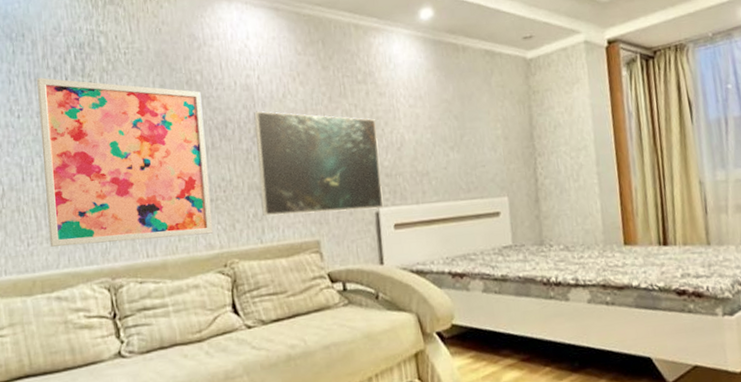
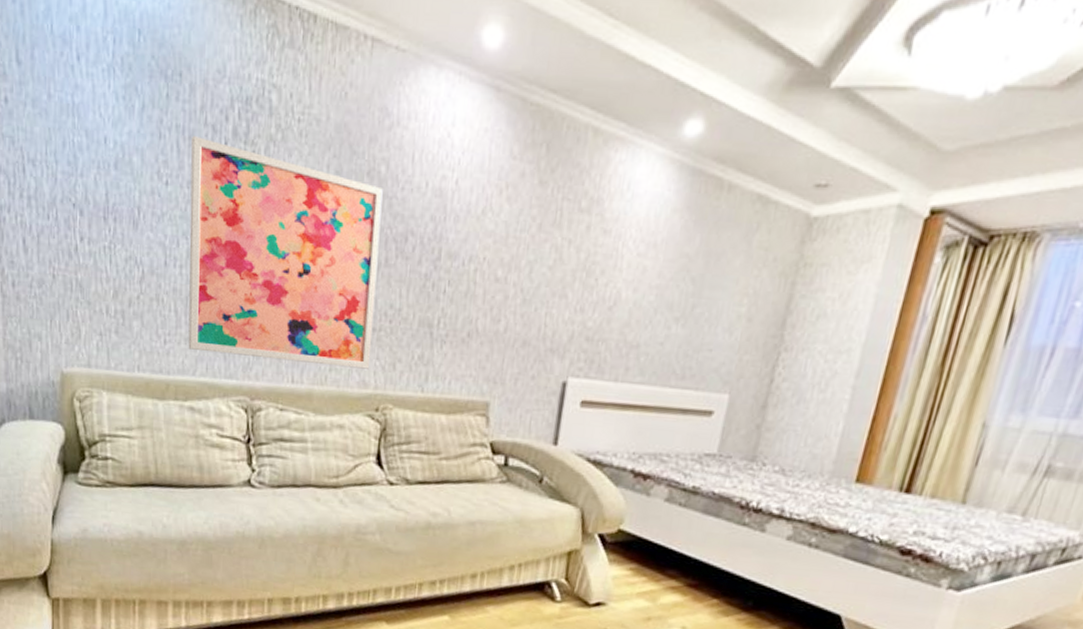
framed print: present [253,111,384,216] -> none [429,226,590,378]

